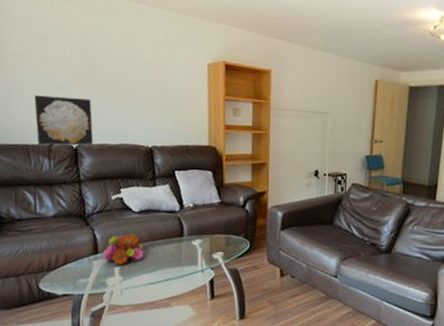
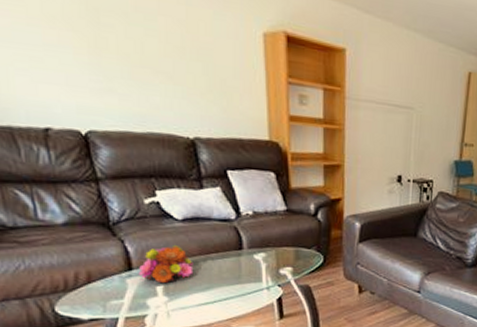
wall art: present [34,95,94,146] -> none [11,56,111,133]

